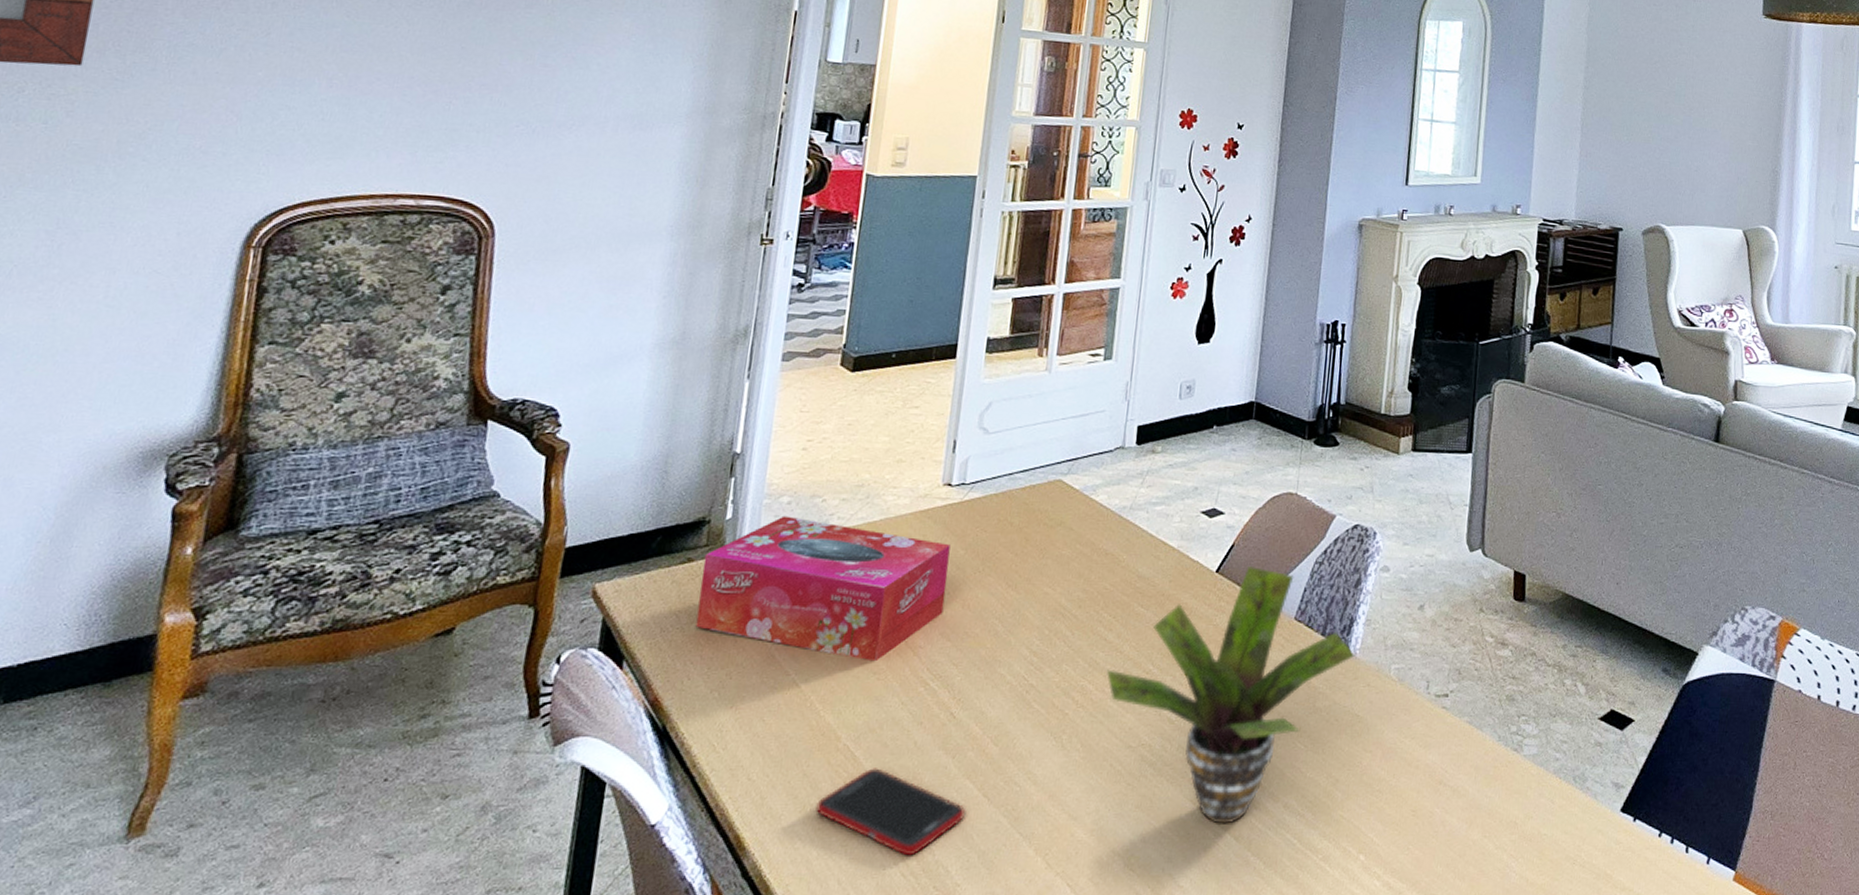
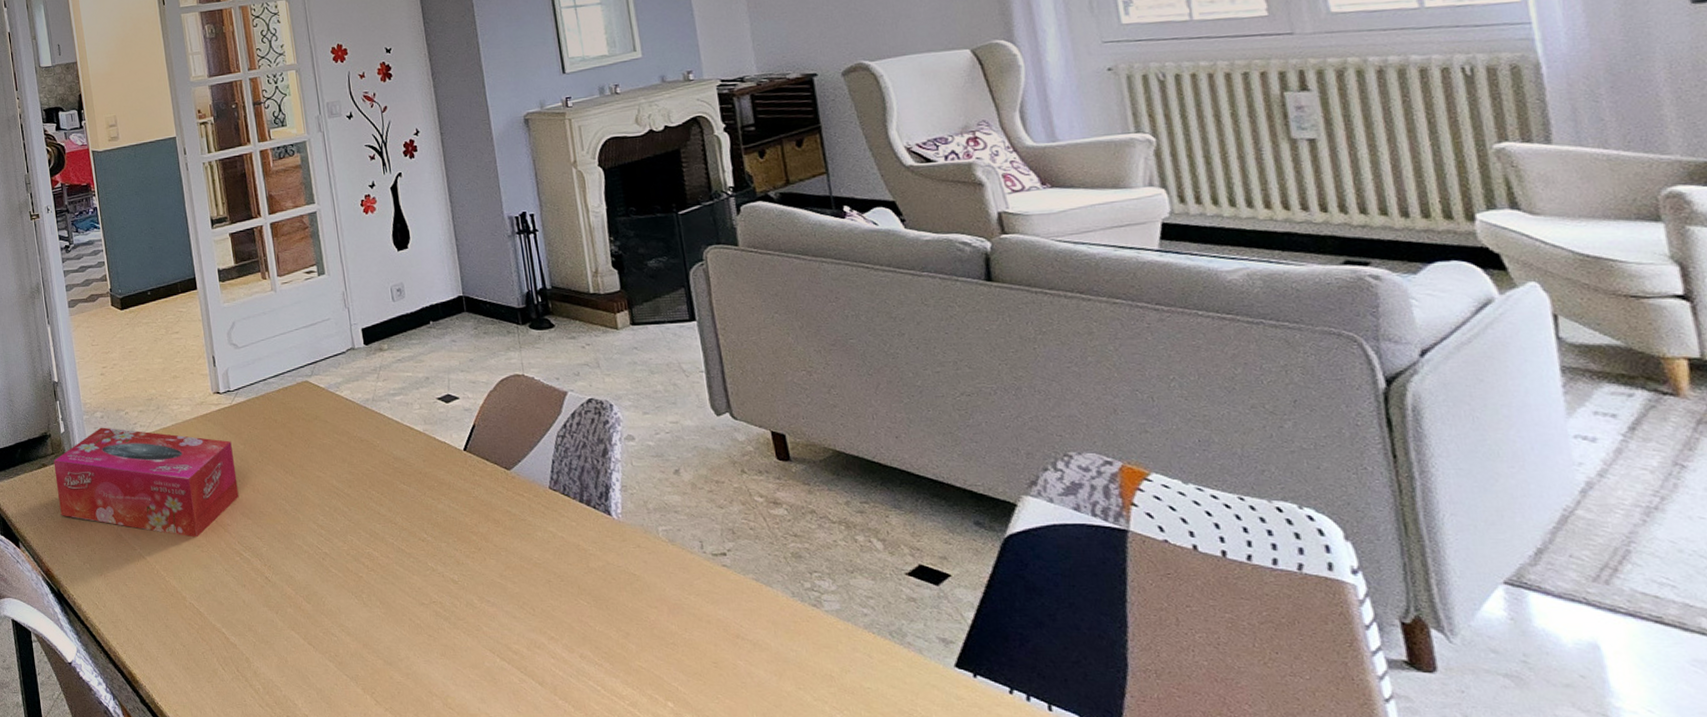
cell phone: present [816,768,966,856] -> none [181,621,298,691]
potted plant: present [1106,565,1356,824] -> none [386,442,619,671]

